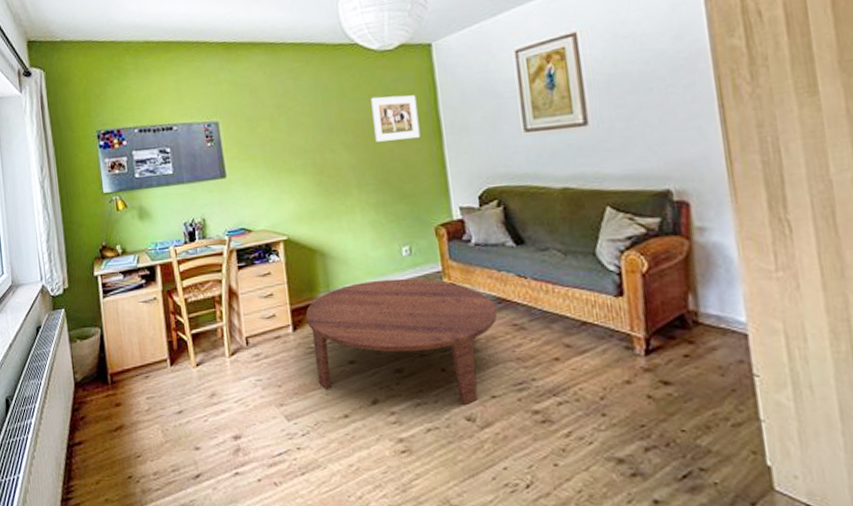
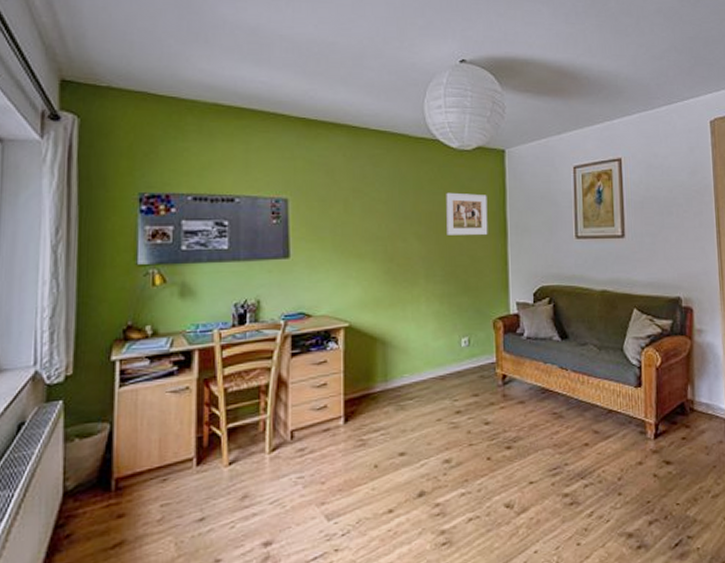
coffee table: present [305,278,498,405] -> none [359,369,541,492]

